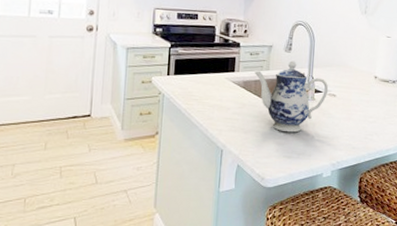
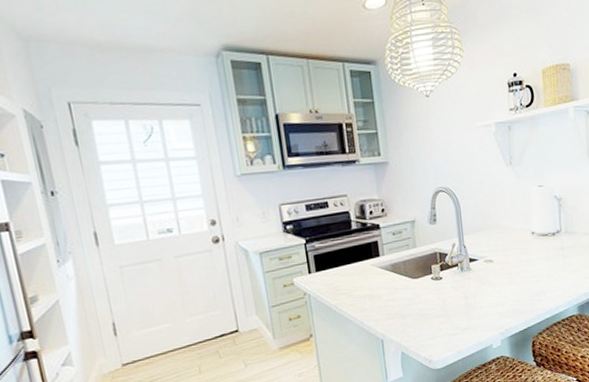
teapot: present [254,60,329,133] -> none [401,232,484,310]

